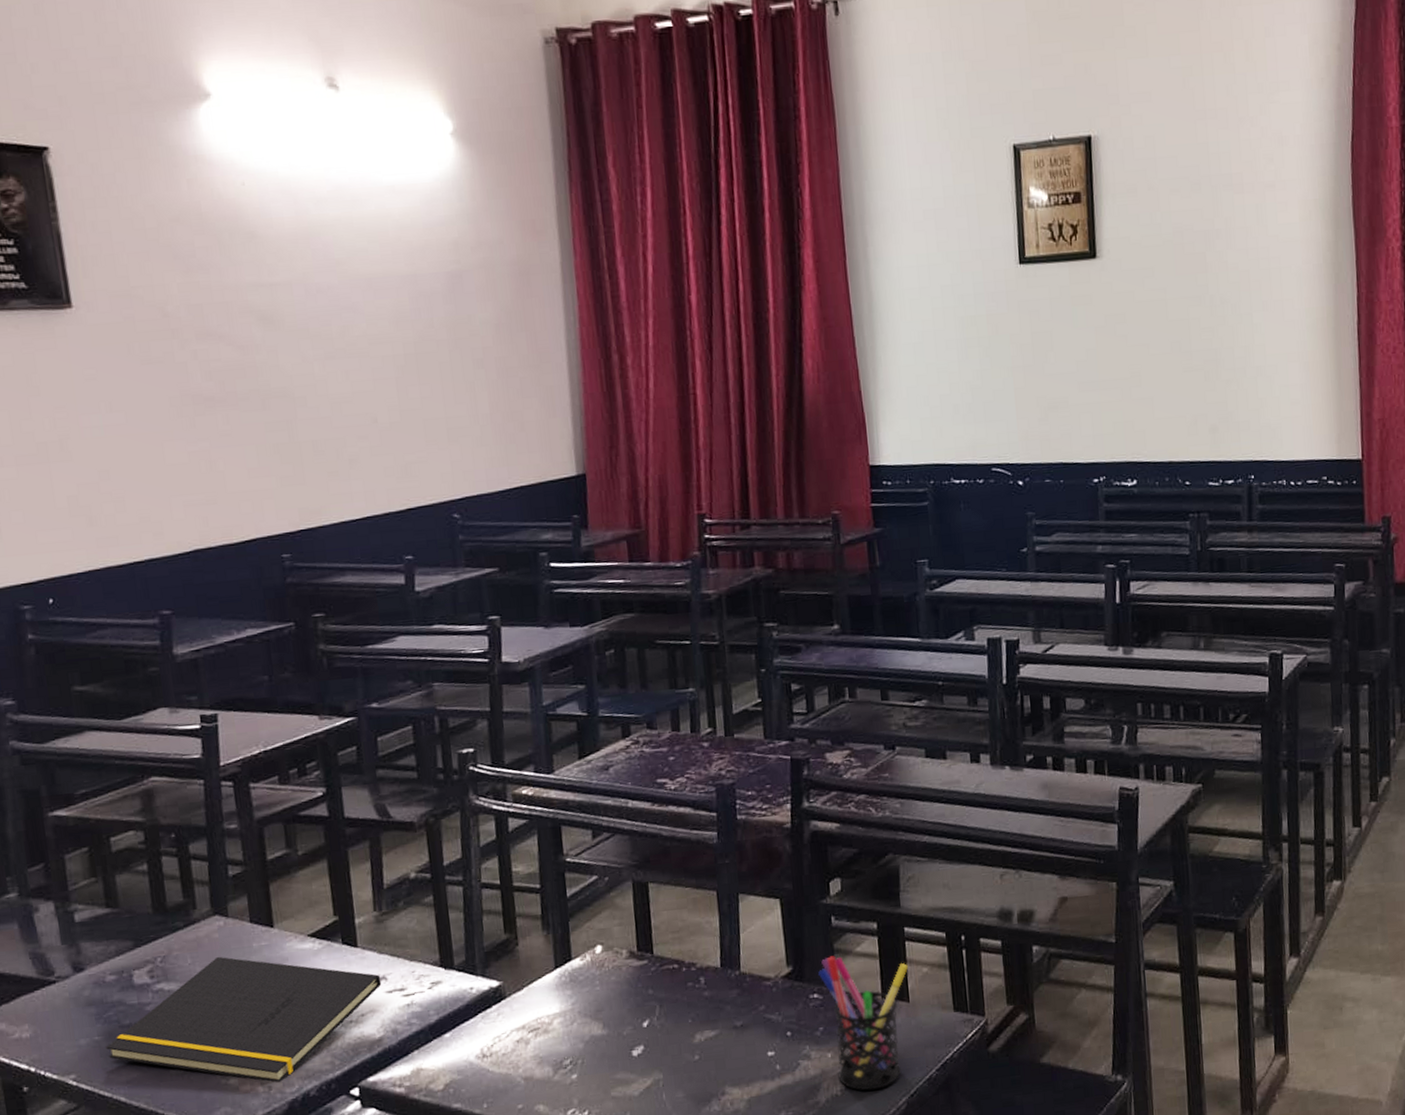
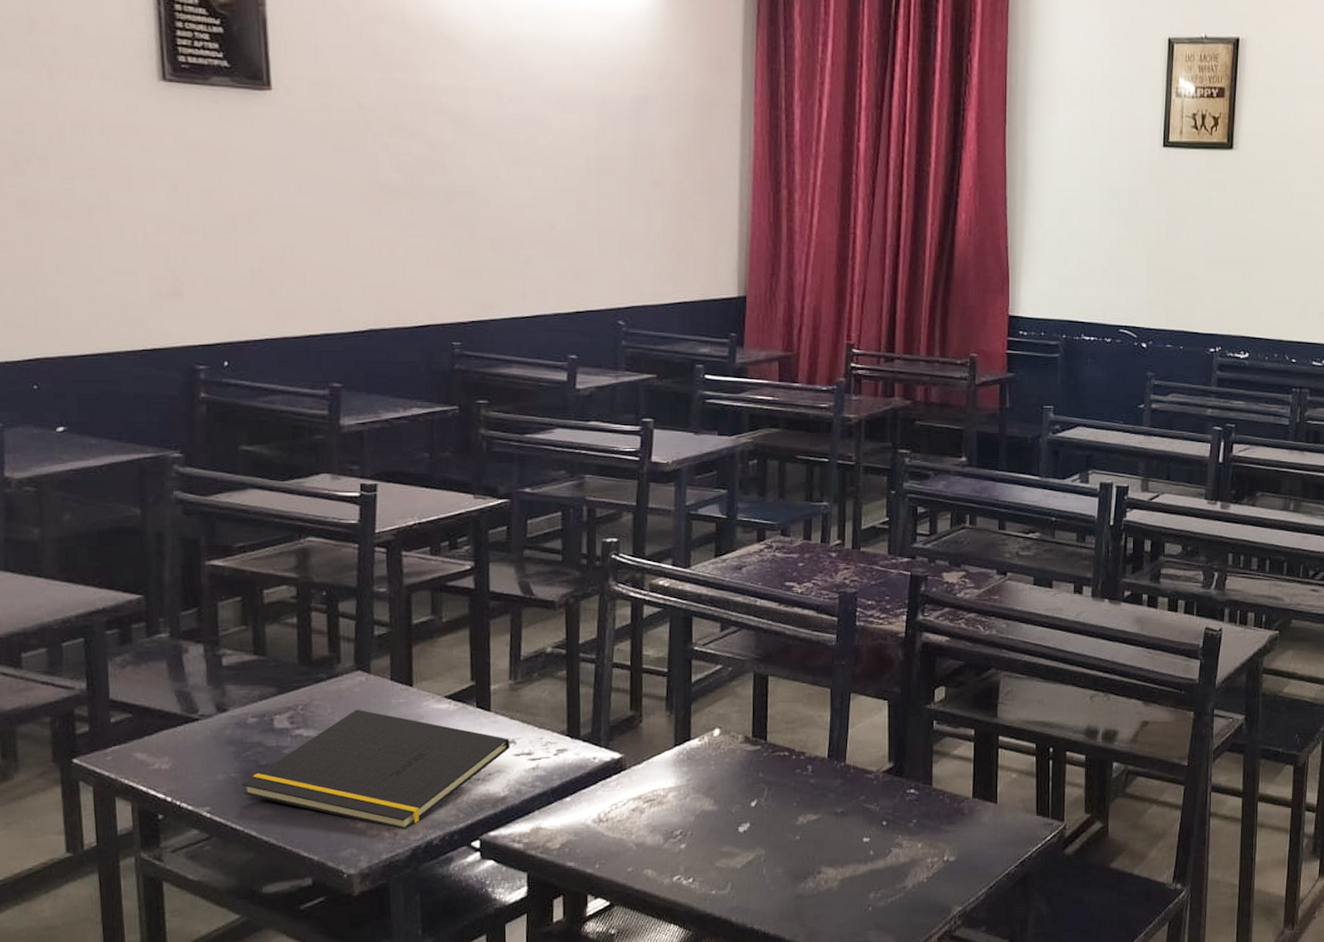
pen holder: present [818,956,908,1091] -> none [917,756,999,880]

